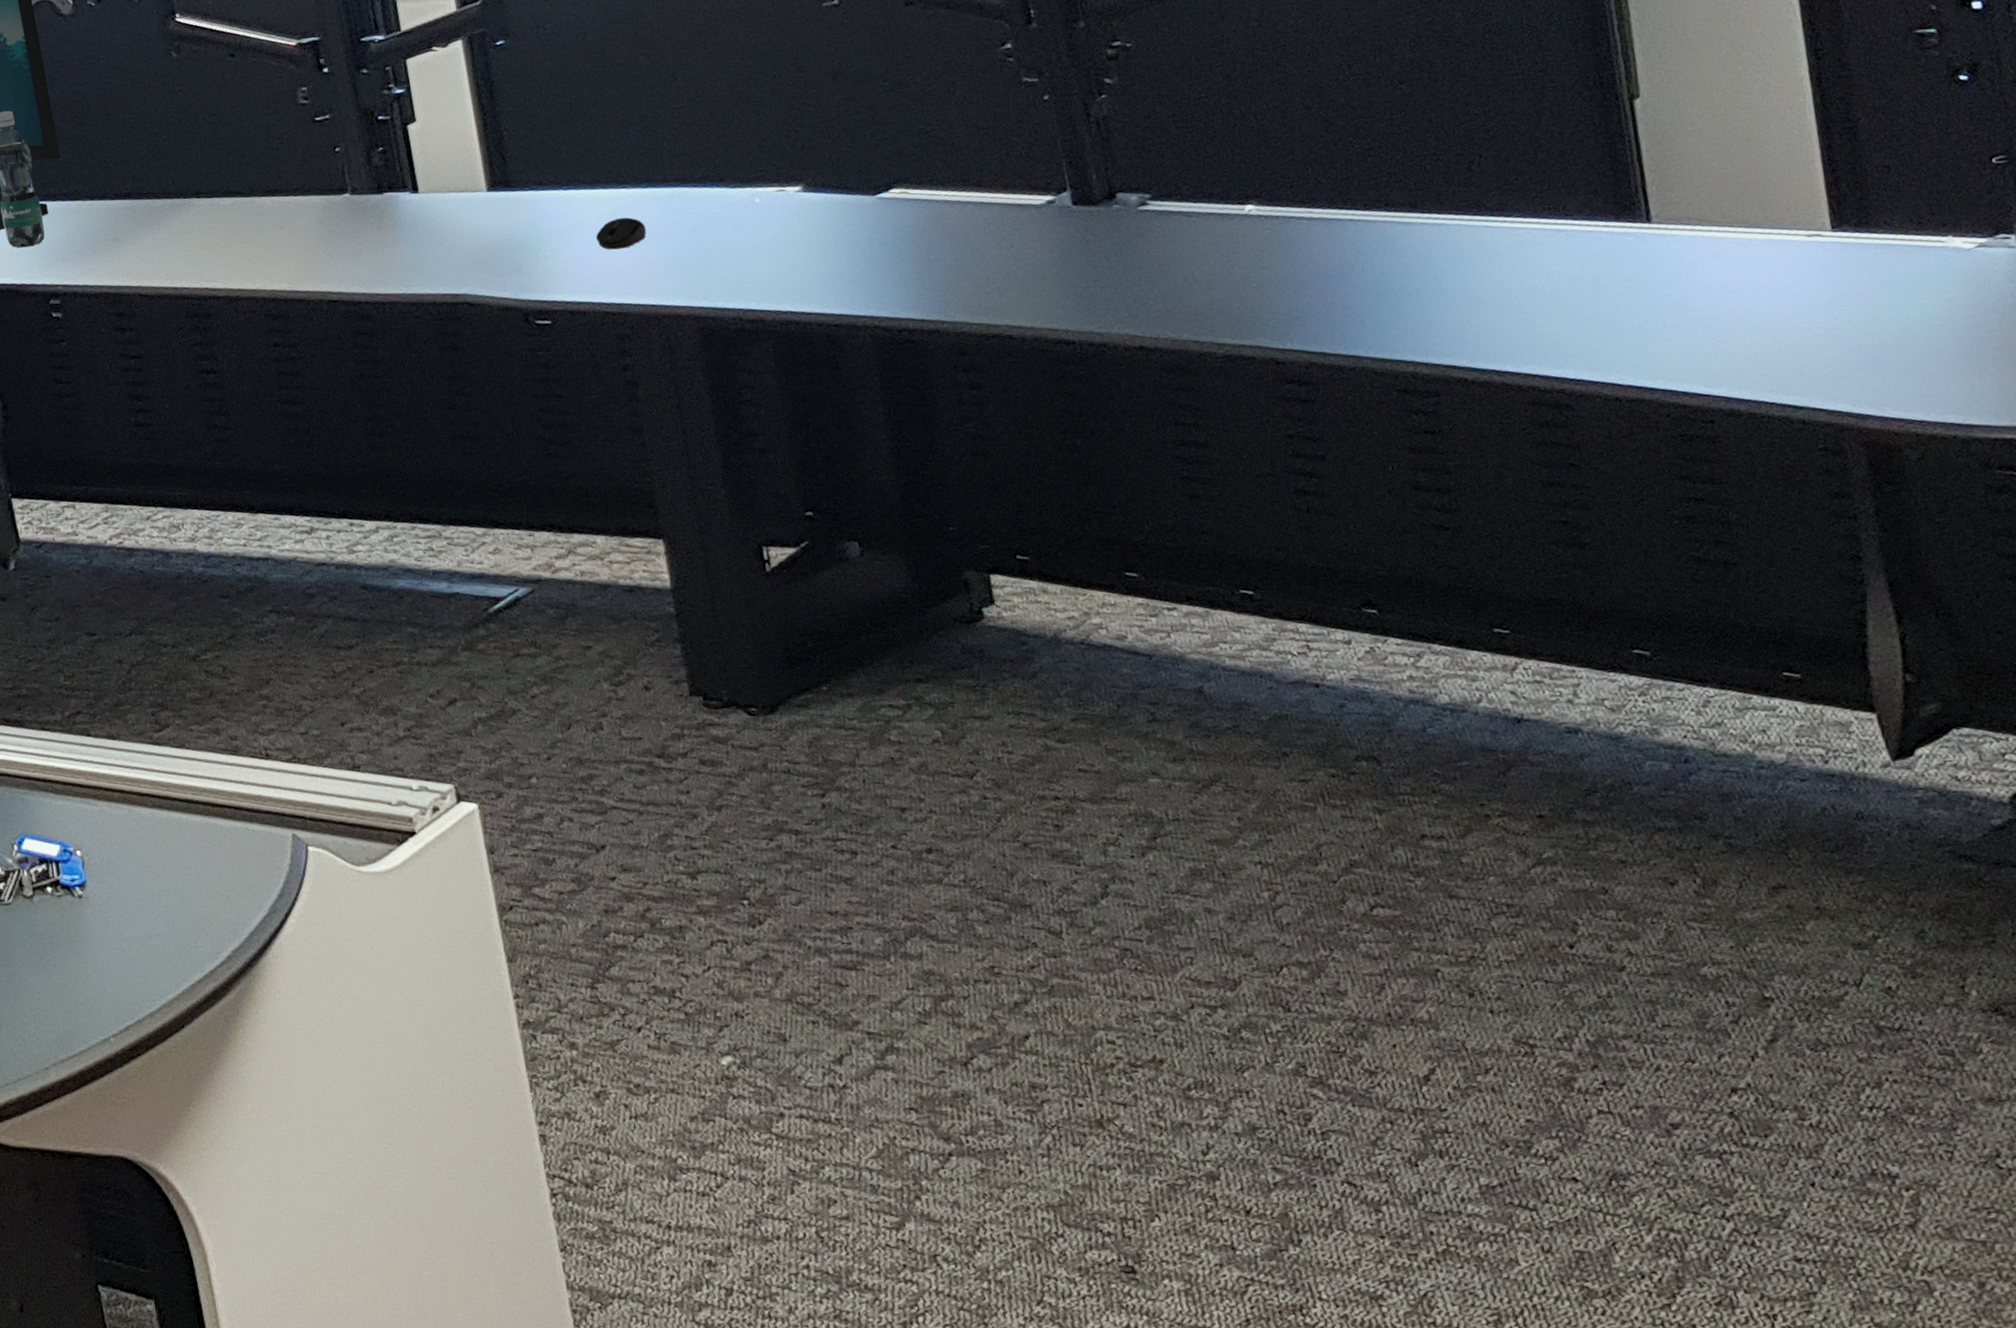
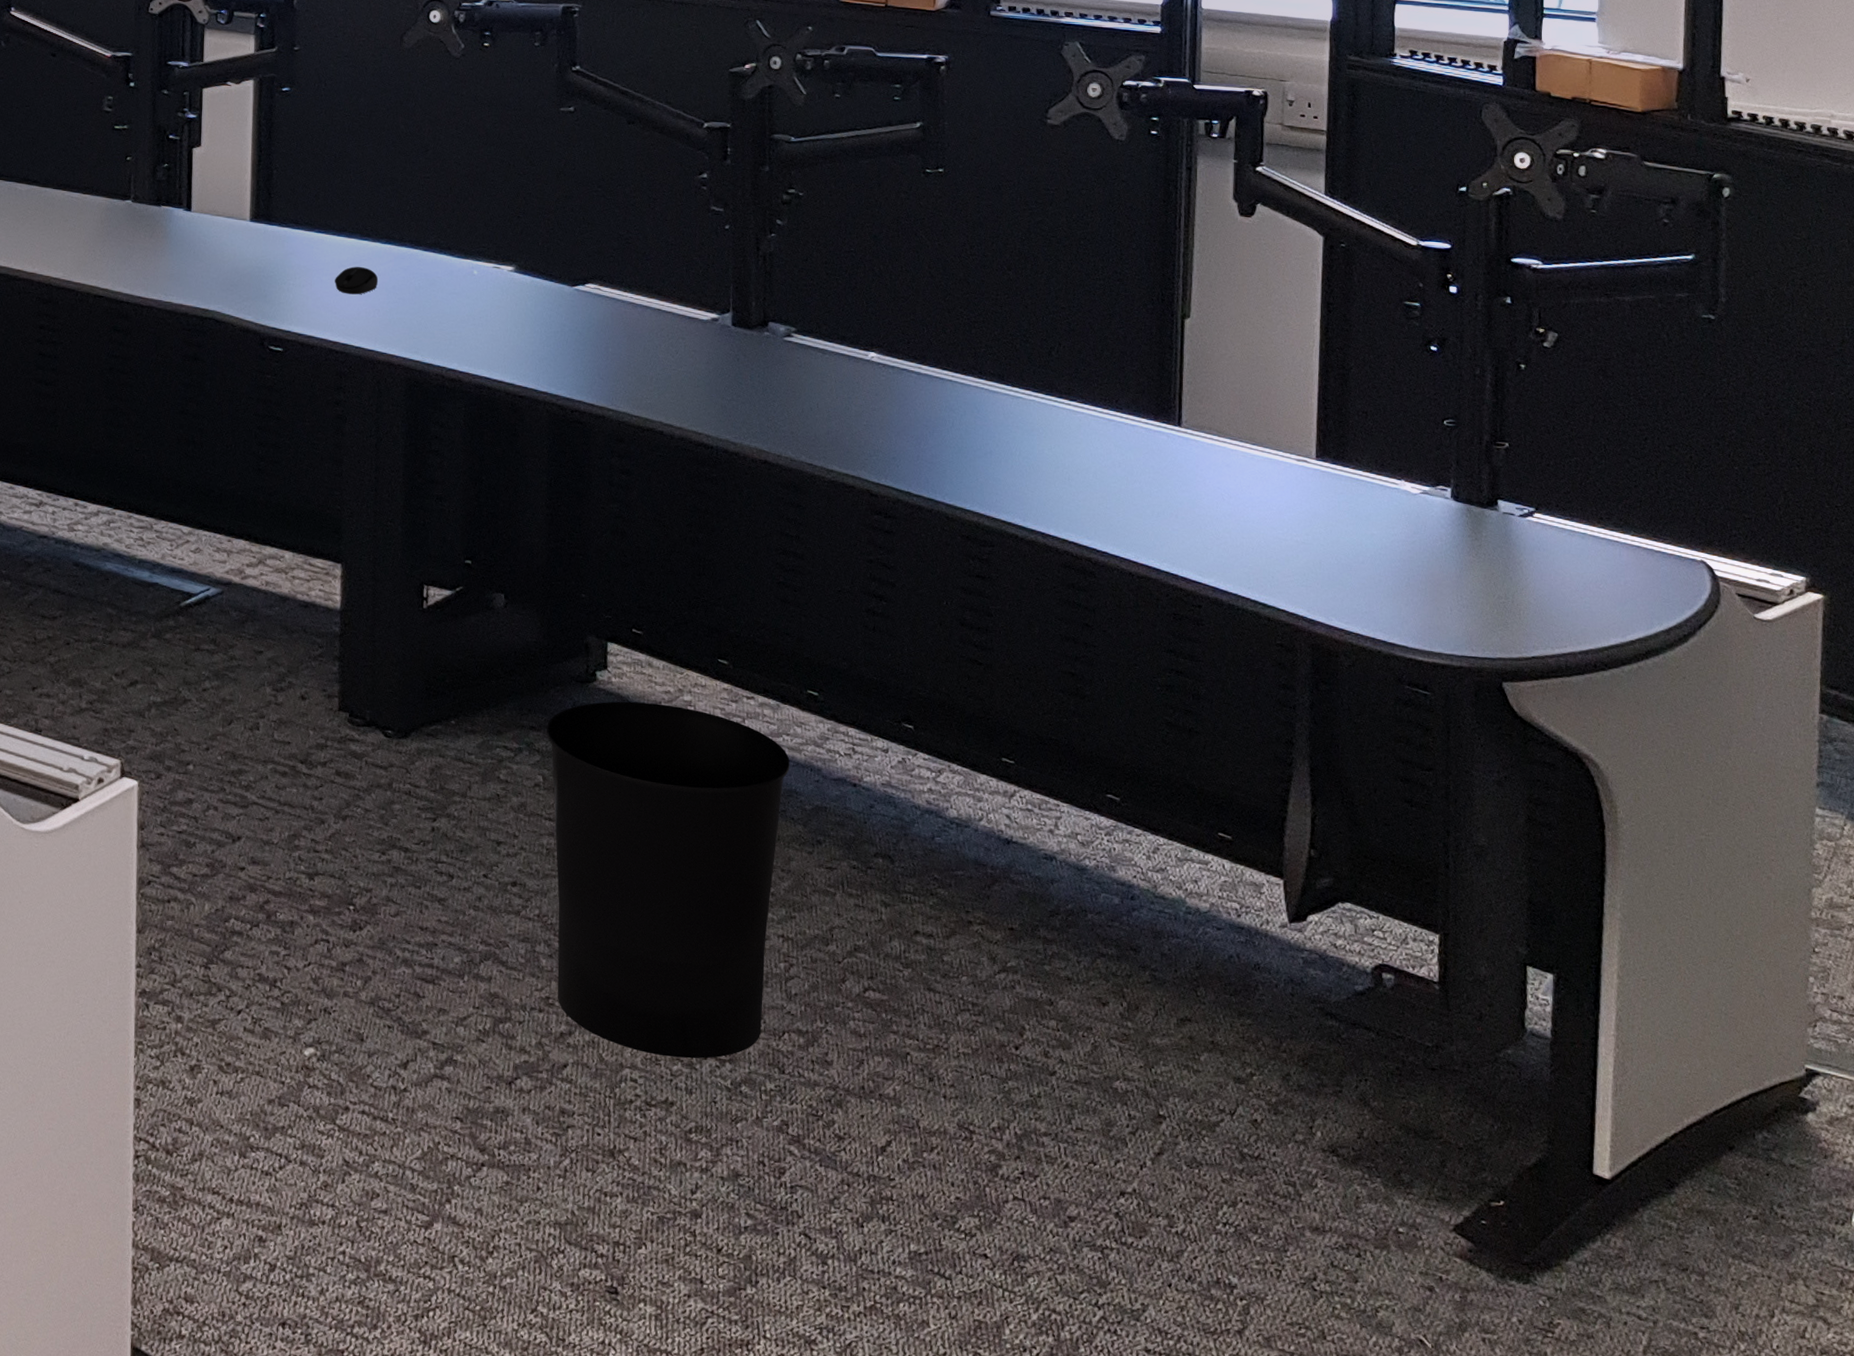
waste bin: none [935,631,1254,1012] -> present [547,701,790,1059]

